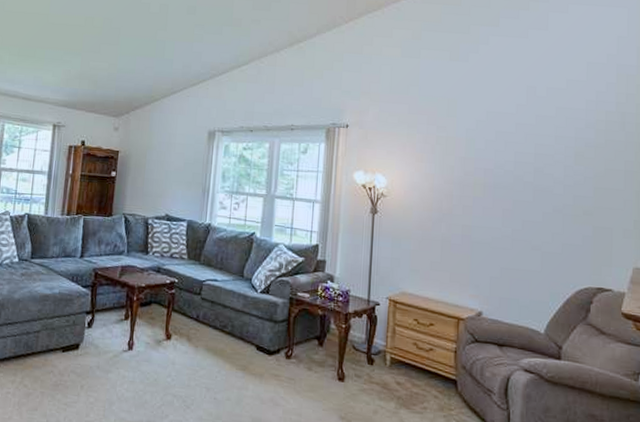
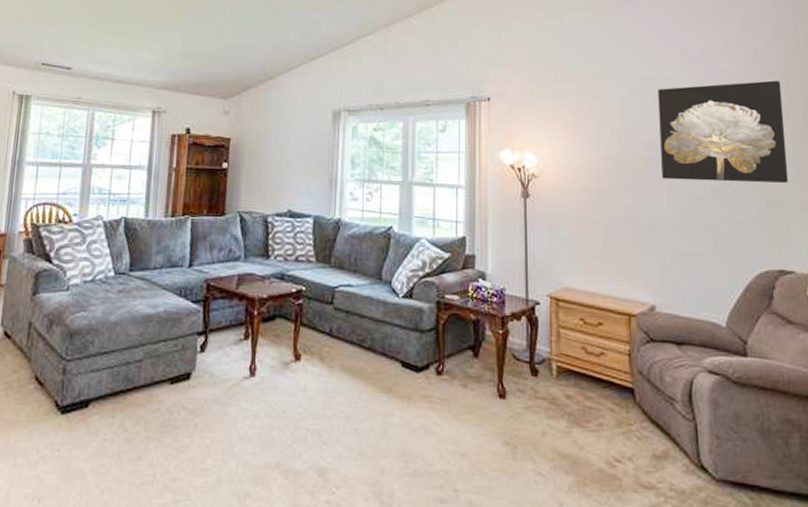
wall art: none [499,119,618,212] -> present [658,80,789,183]

